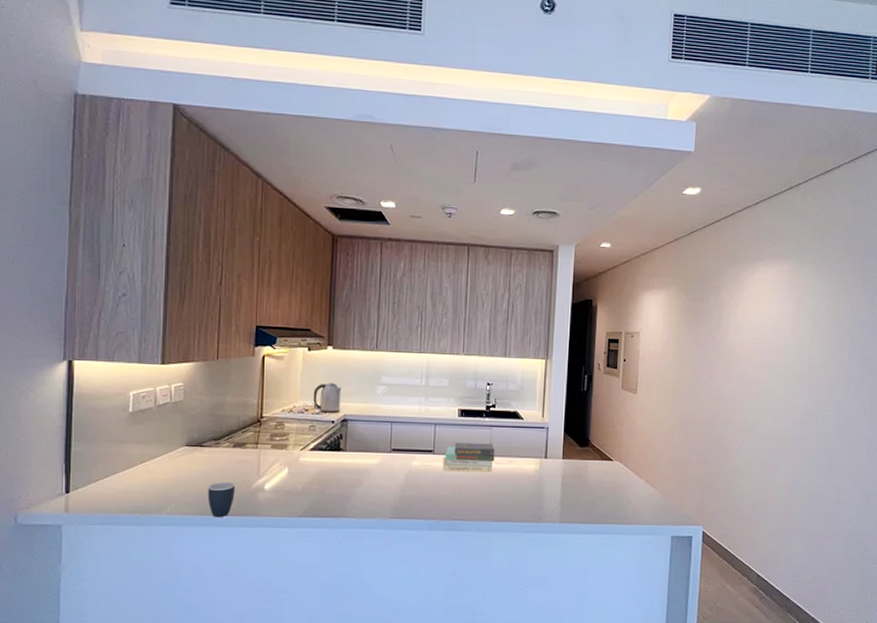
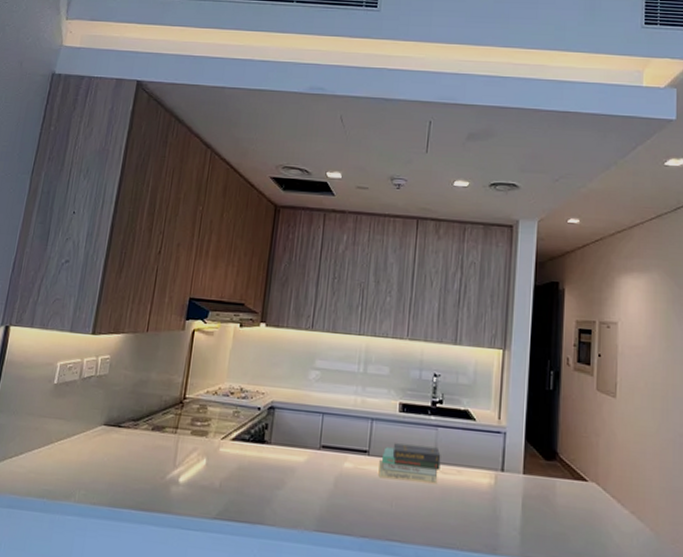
mug: present [207,481,235,518] -> none [118,469,149,511]
kettle: present [313,383,342,414] -> none [240,364,272,400]

